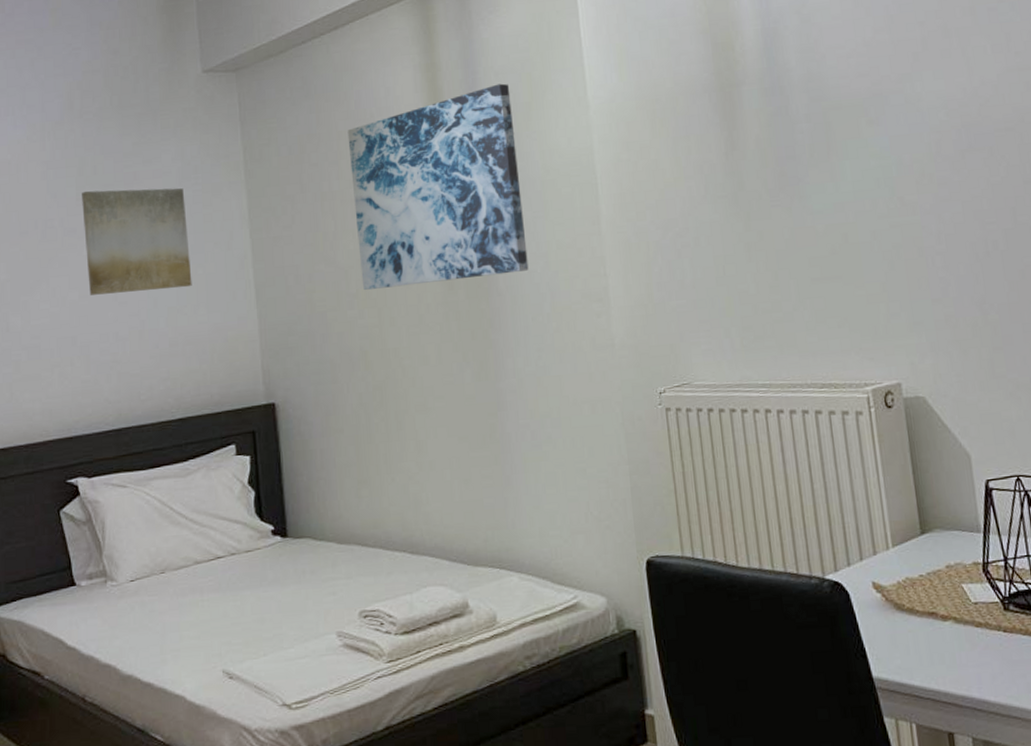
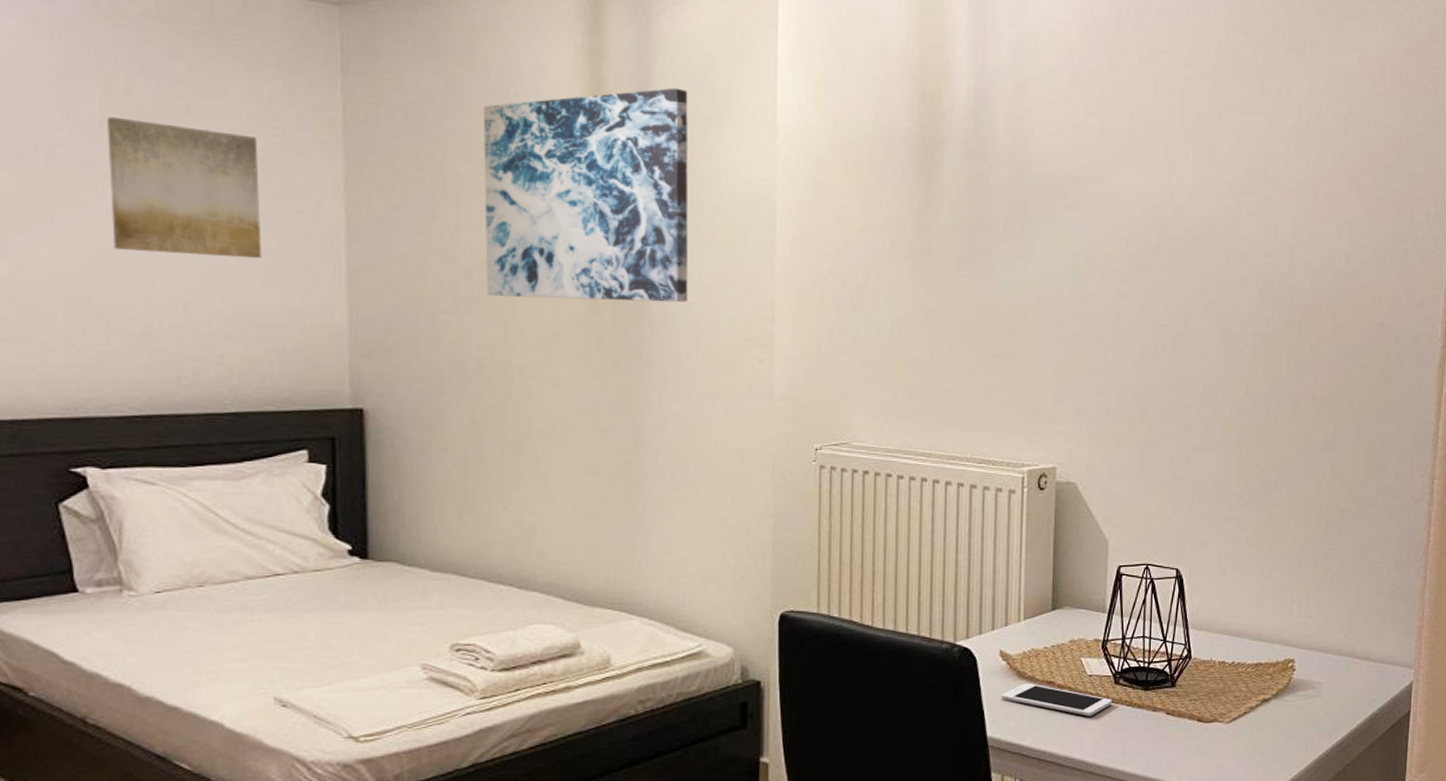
cell phone: none [881,615,1005,649] -> present [1001,683,1112,716]

